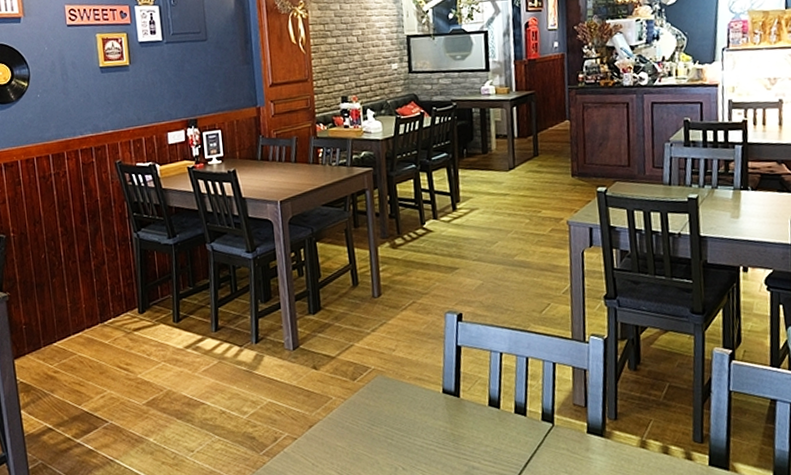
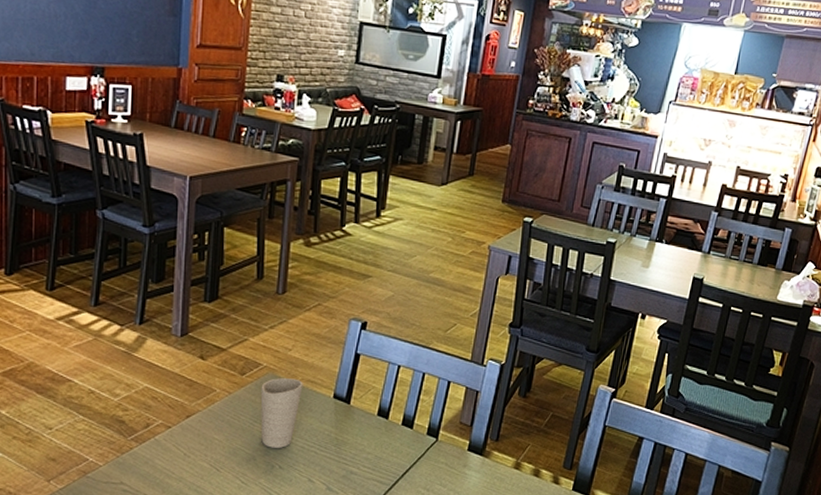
cup: none [372,378,412,450] -> present [260,378,303,448]

